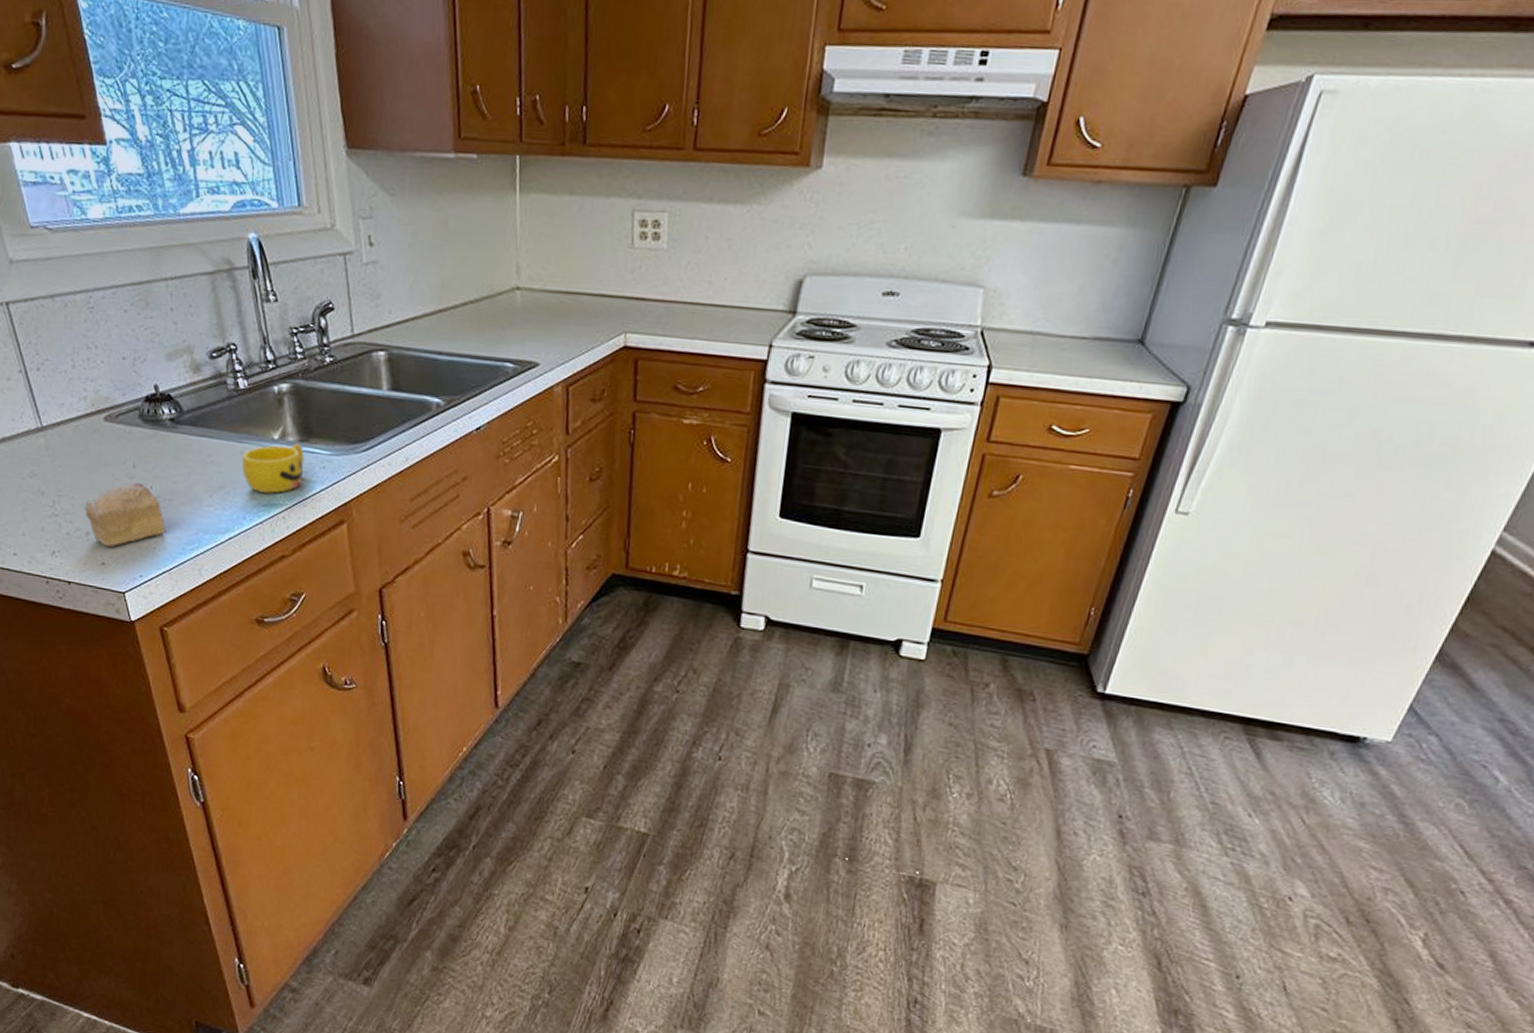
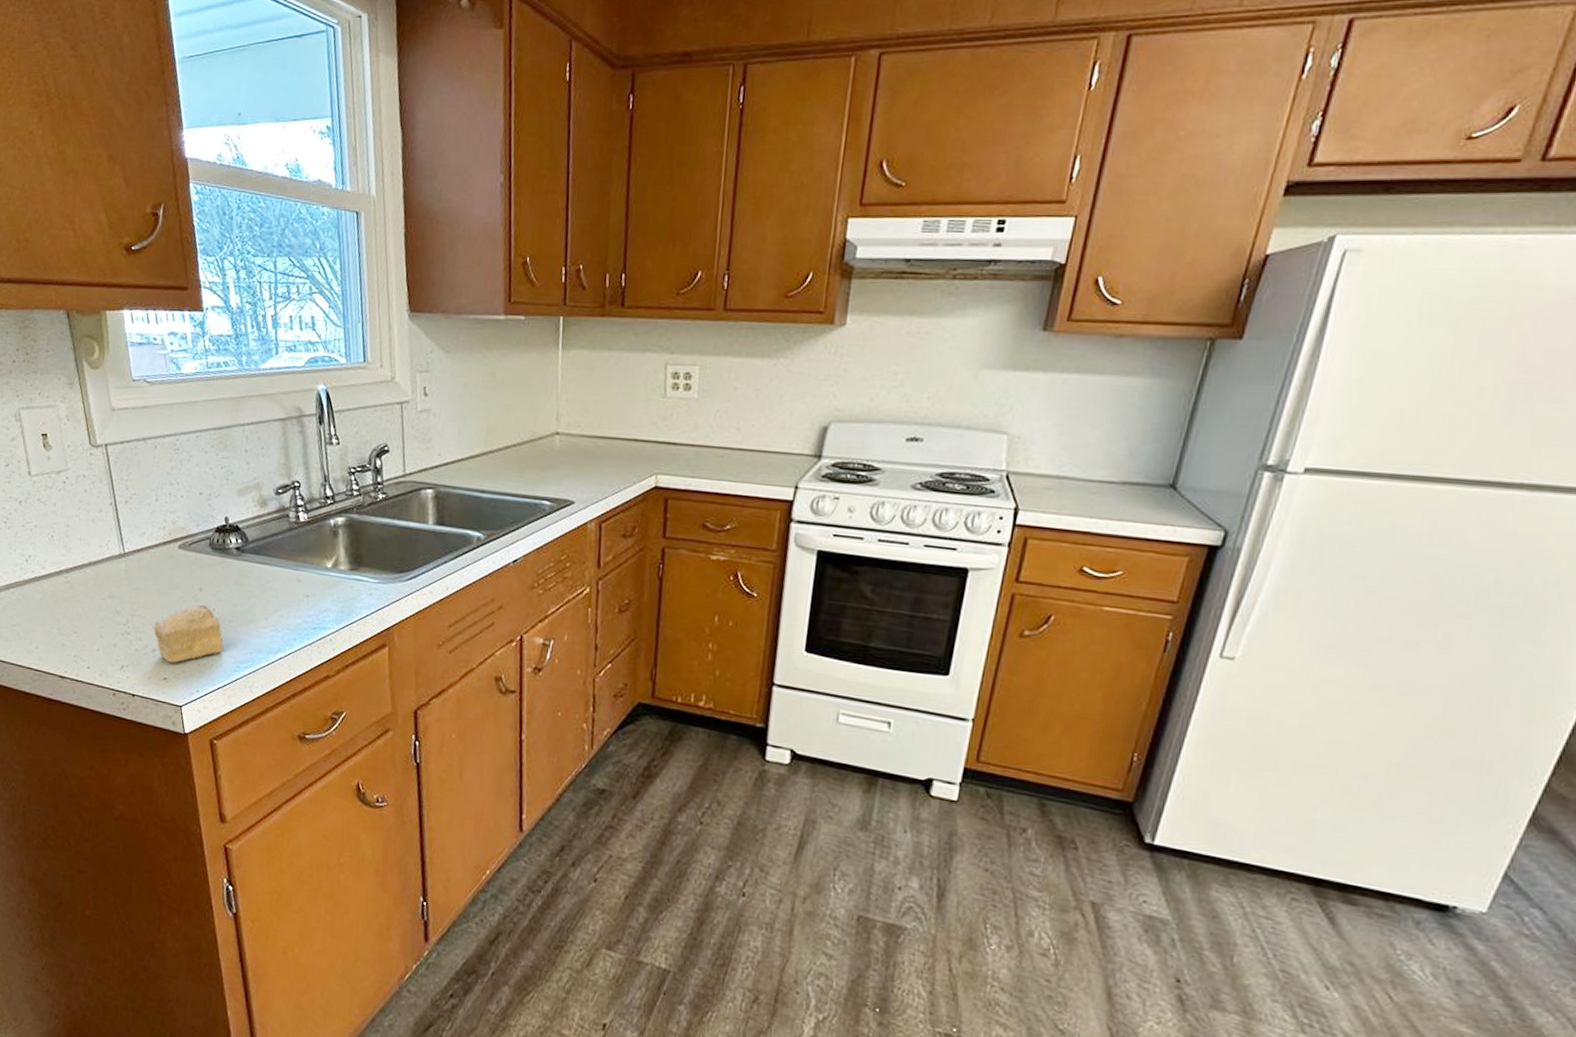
cup: present [241,443,305,494] -> none [296,571,354,618]

